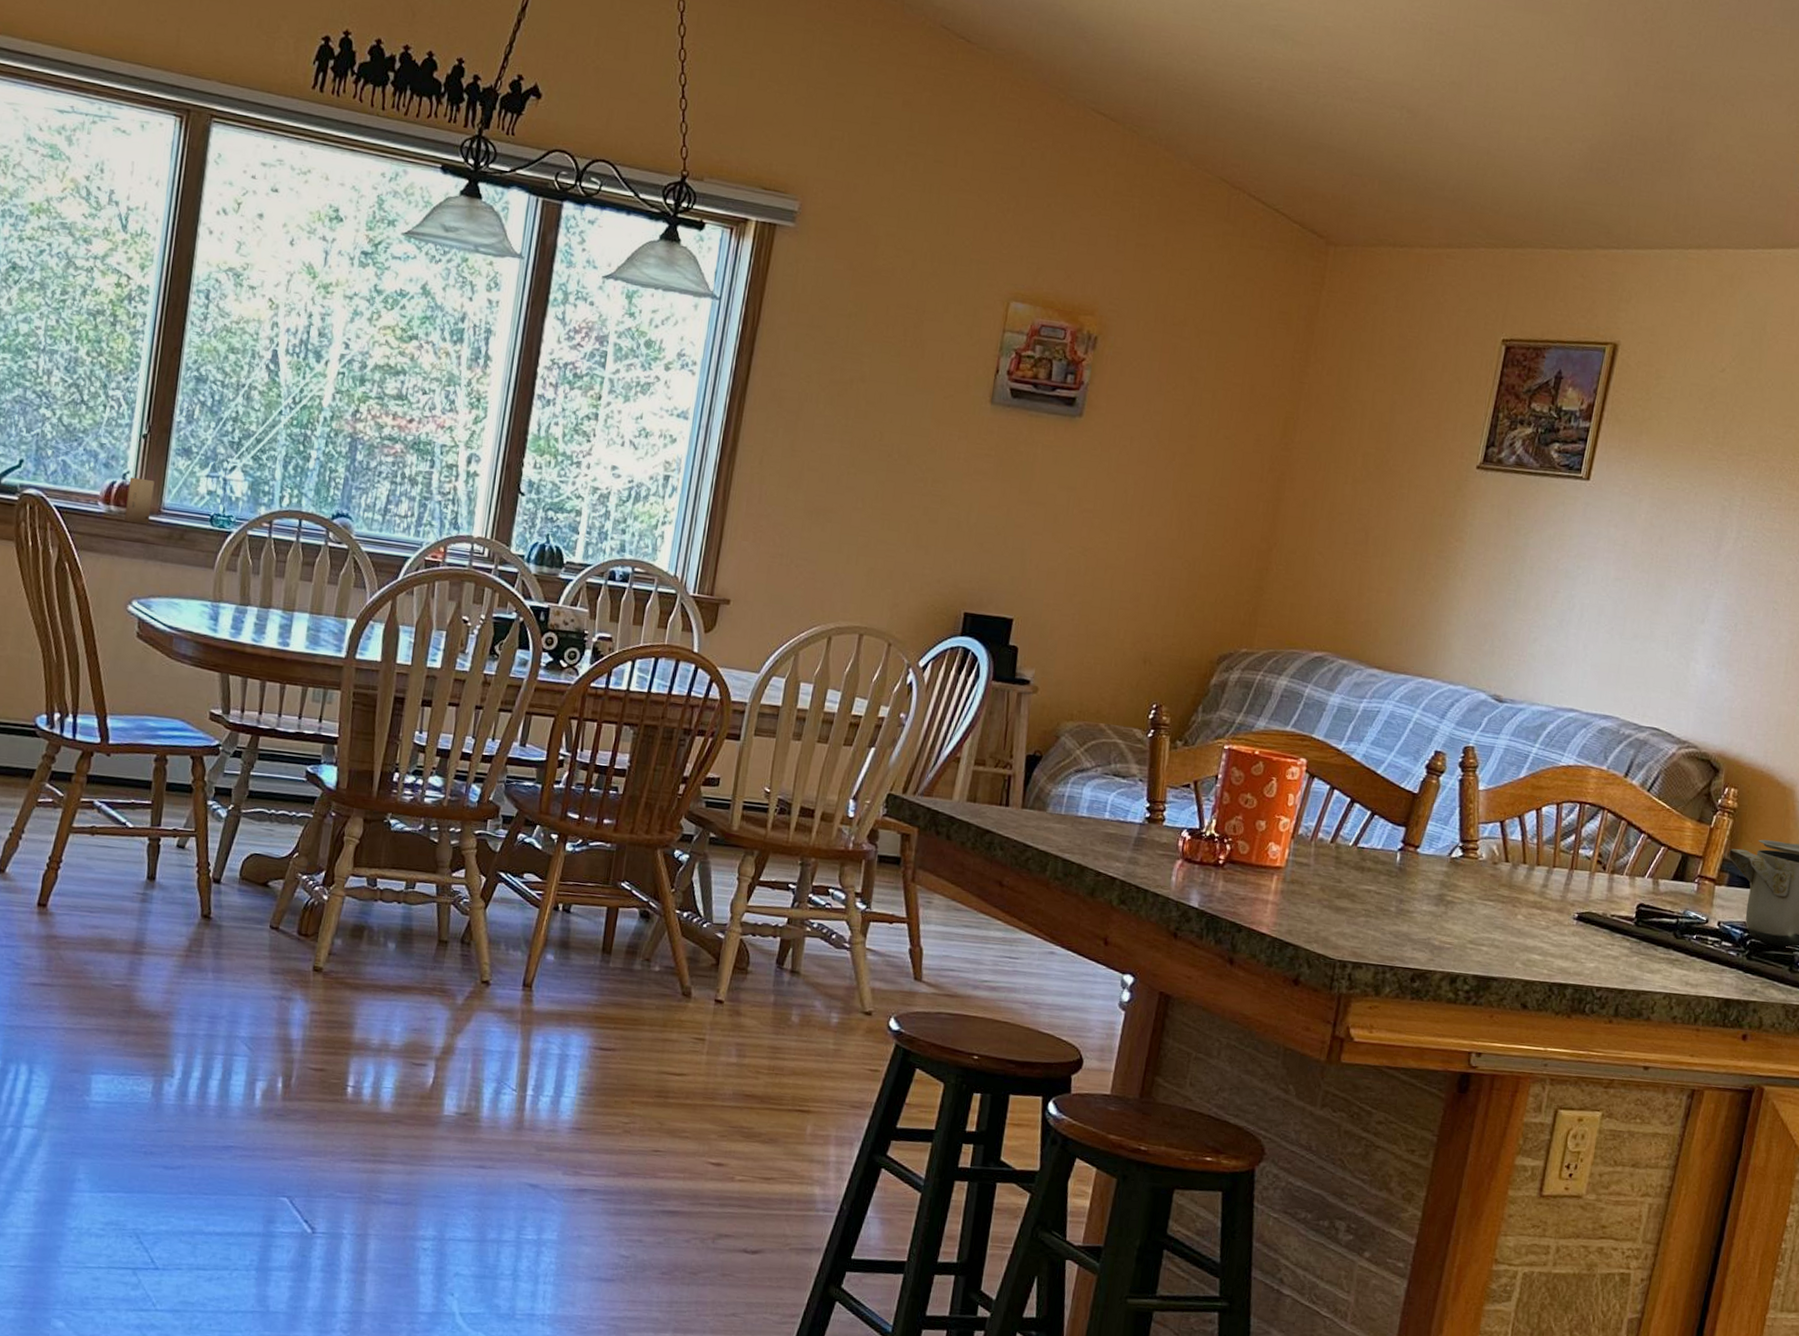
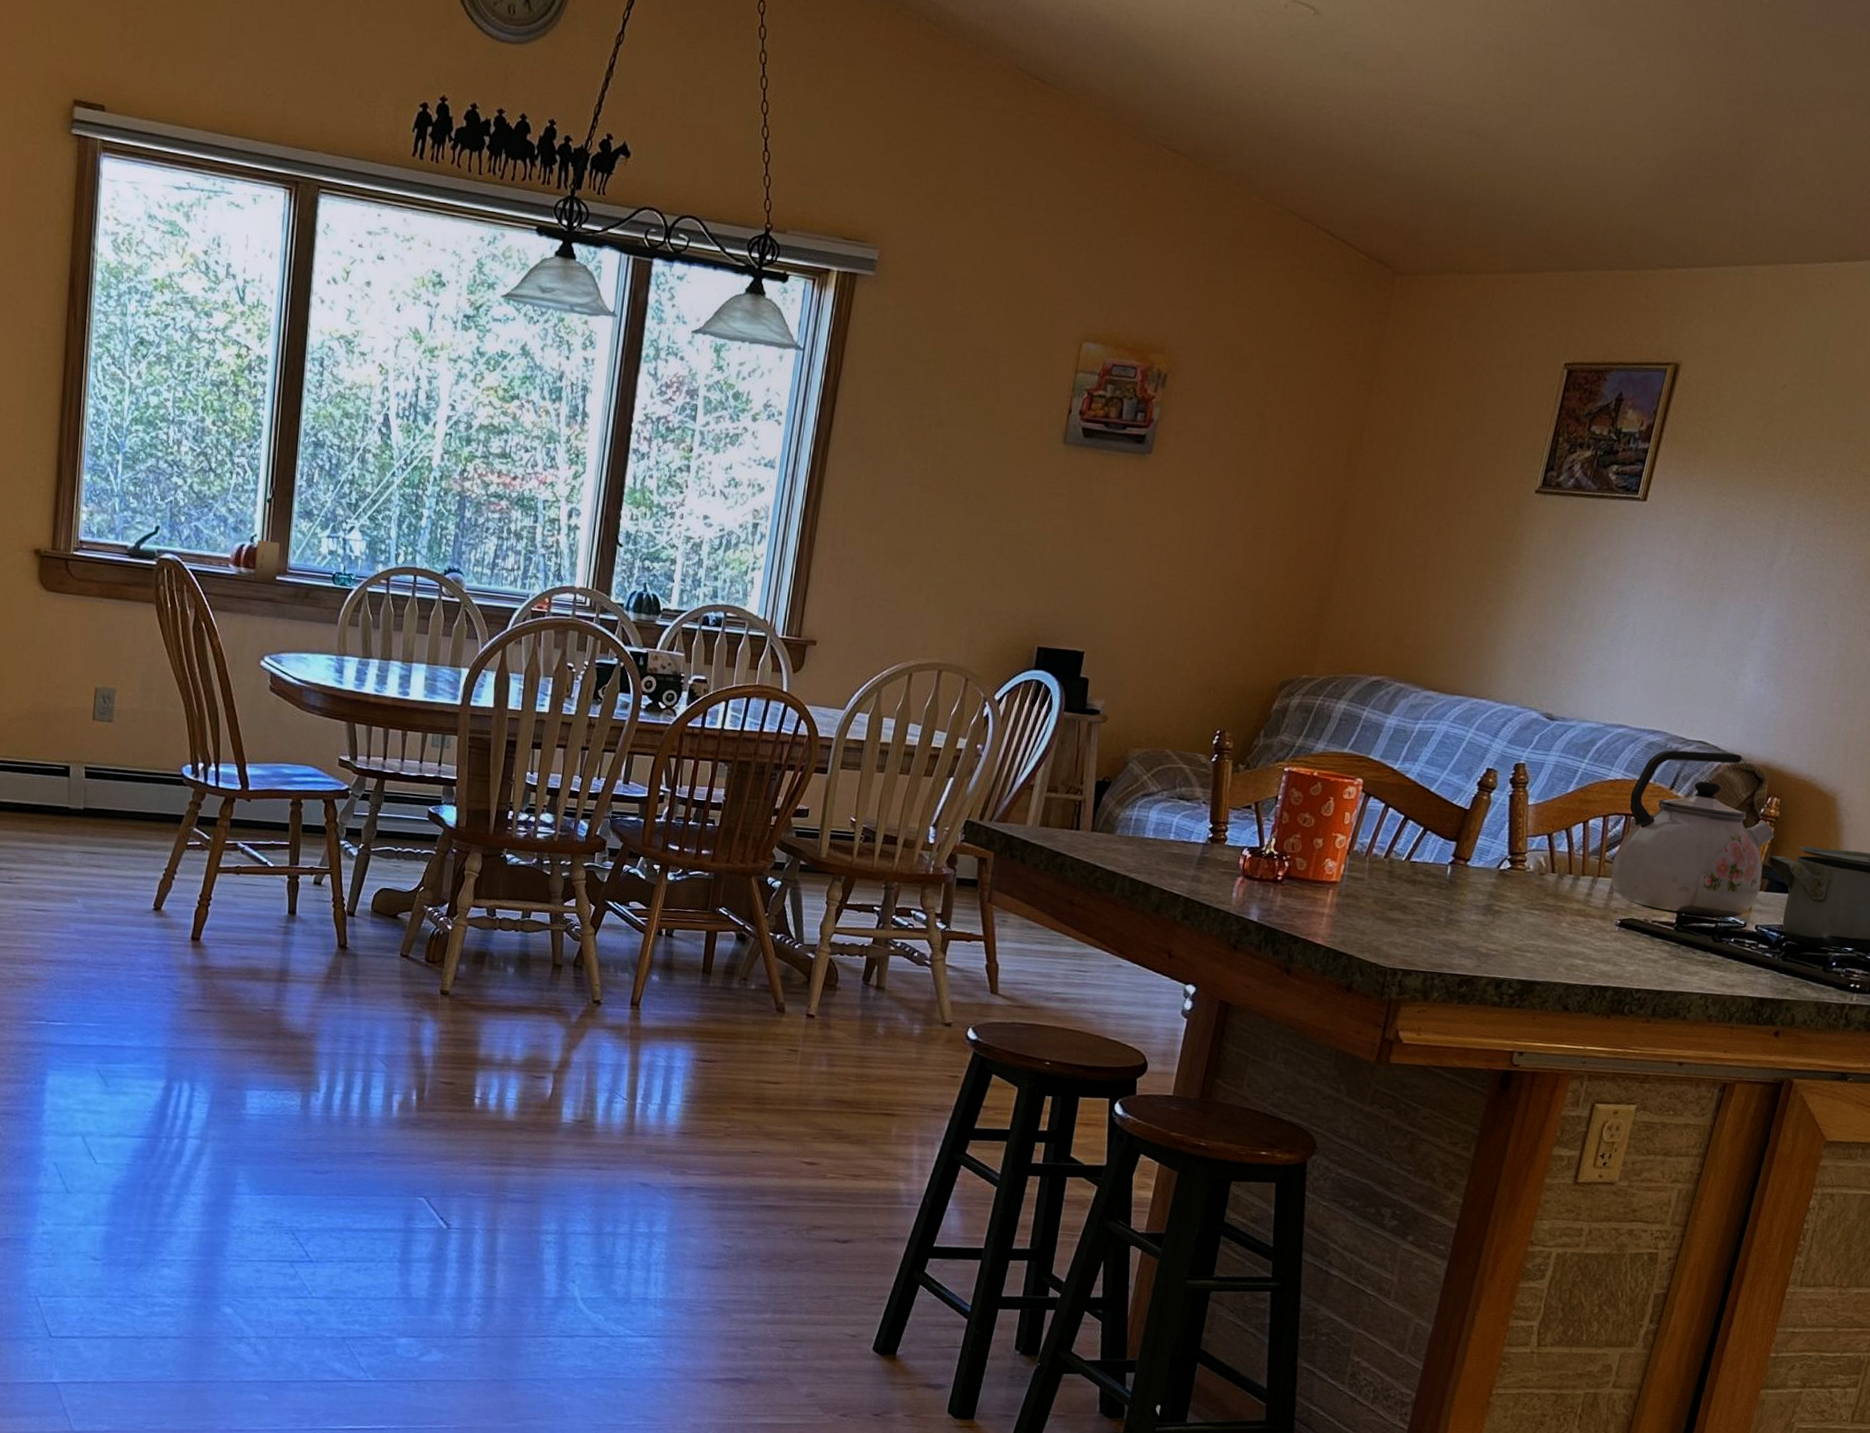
kettle: none [1566,736,1734,914] -> present [1610,750,1775,919]

